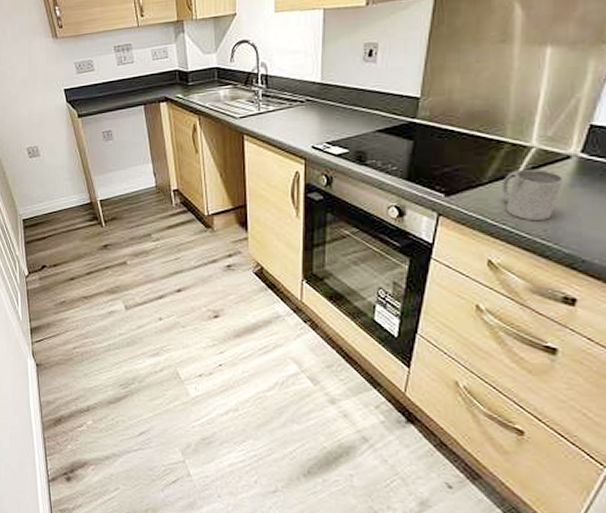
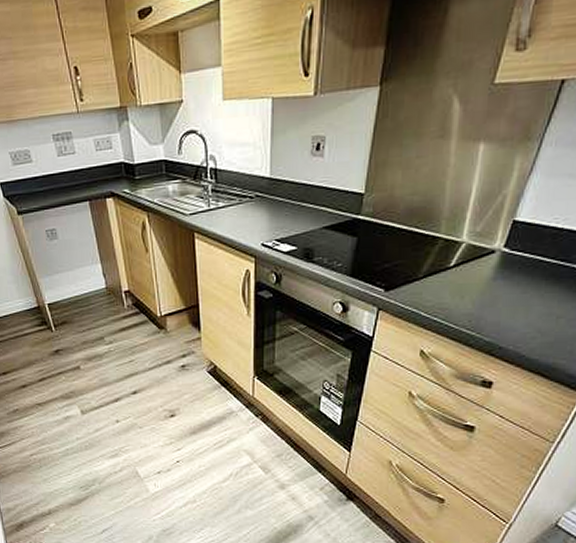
mug: present [501,170,565,222] -> none [434,264,489,313]

